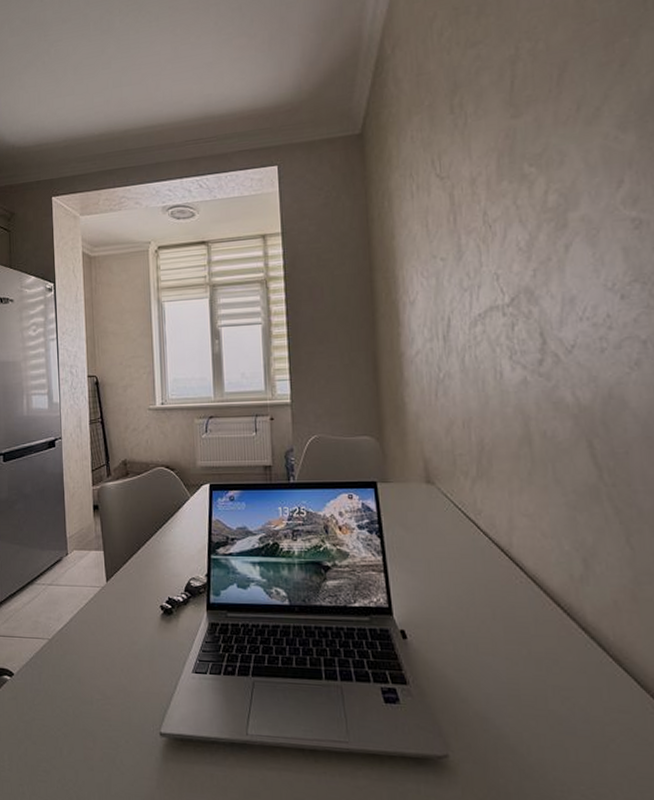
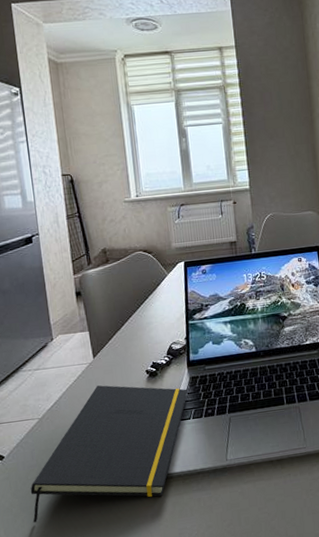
notepad: none [35,614,205,760] -> present [30,385,188,523]

